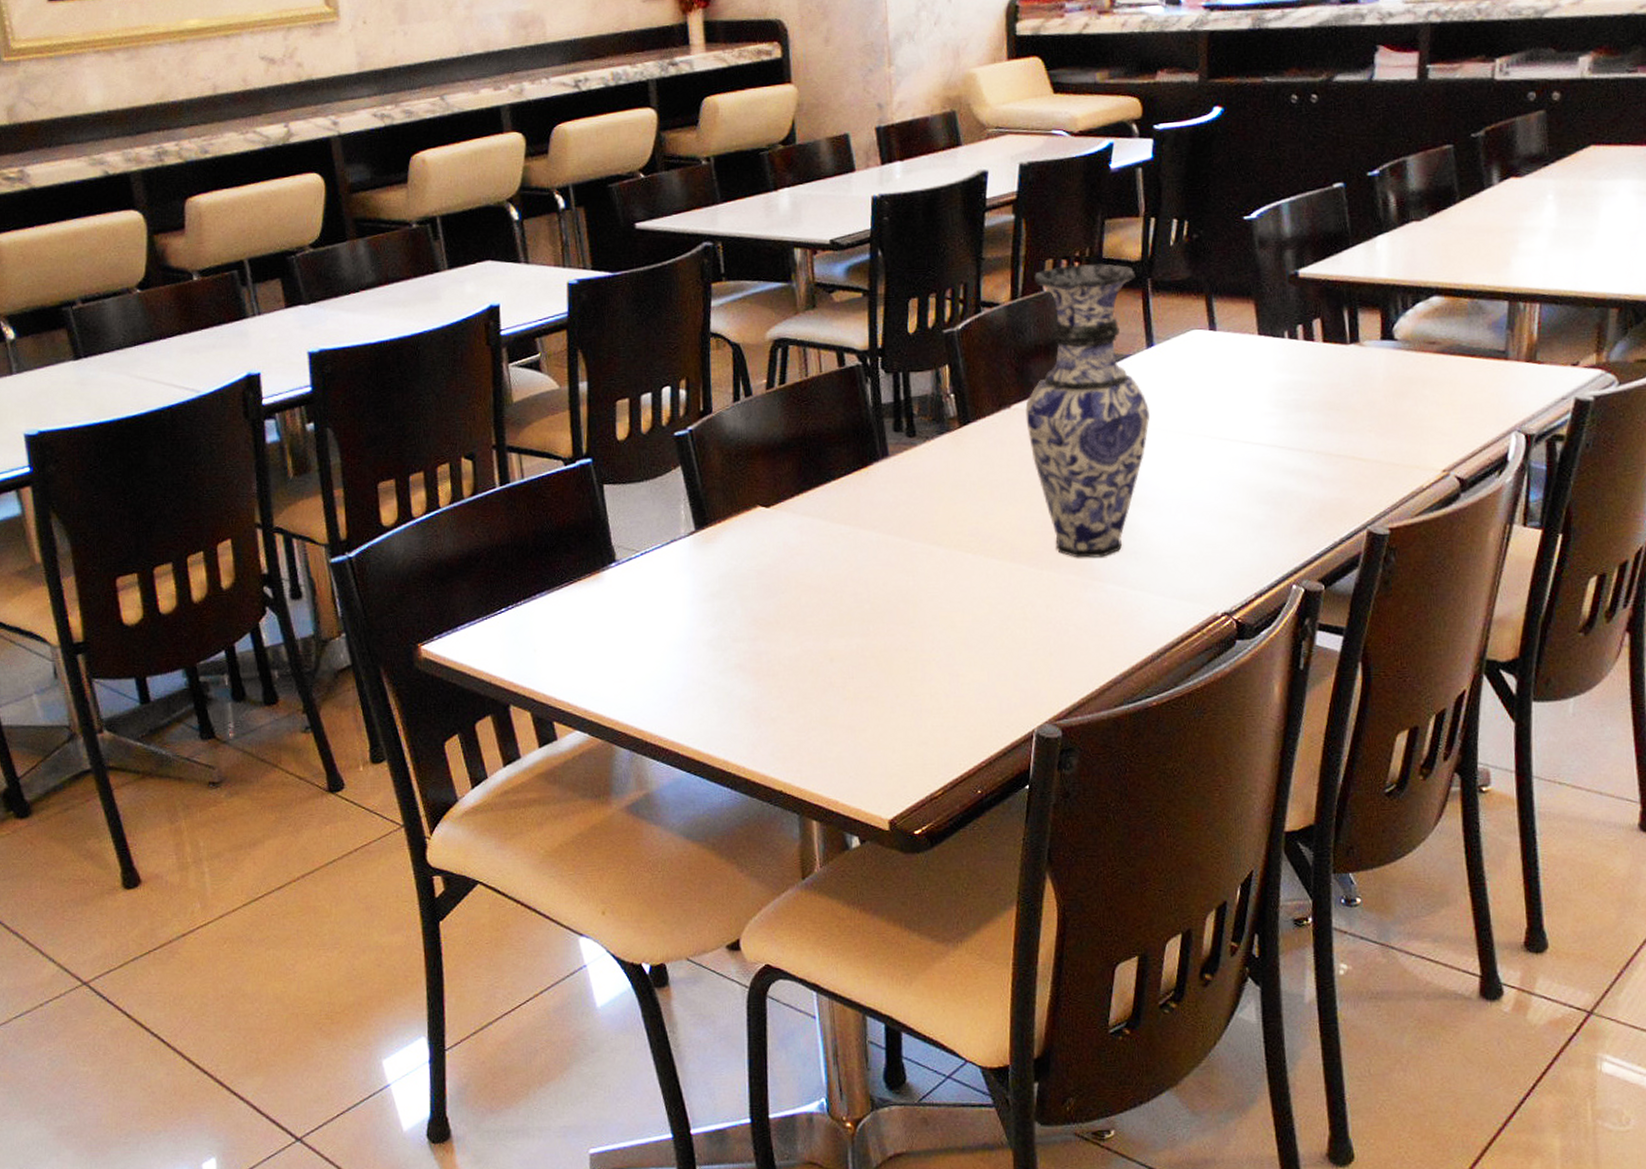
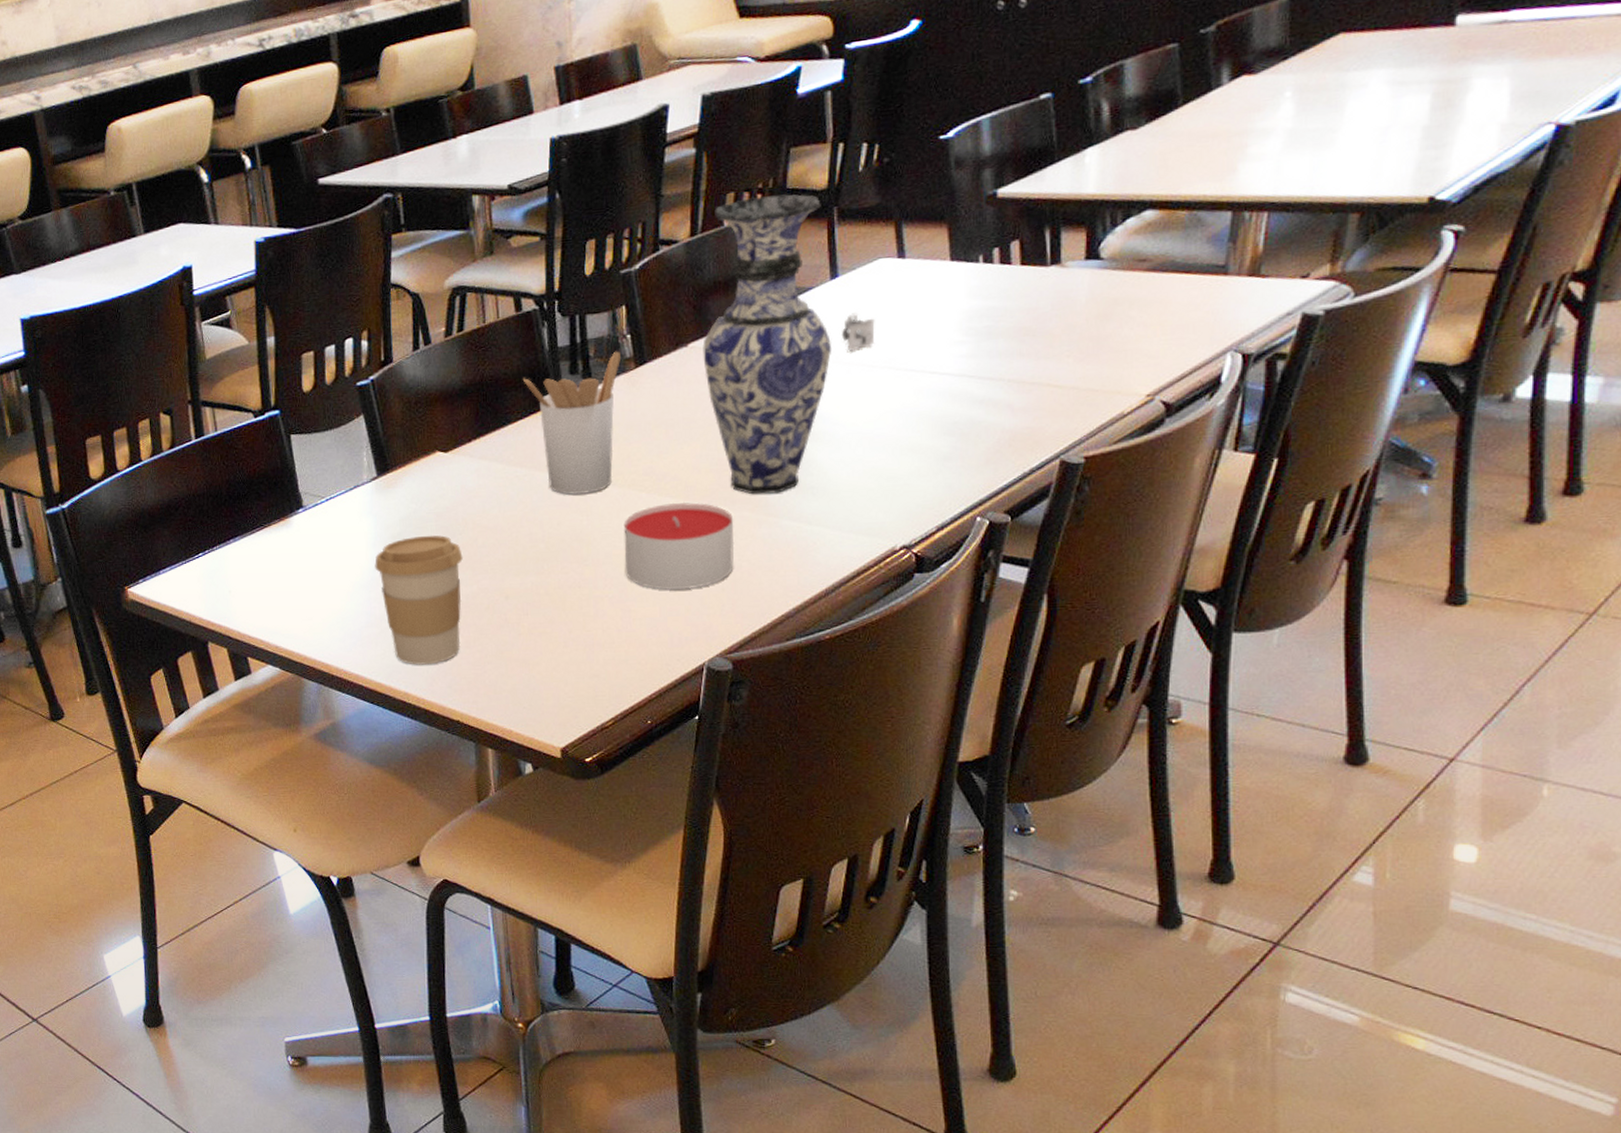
coffee cup: none [692,593,785,731] -> present [375,535,463,665]
utensil holder: none [847,410,945,555] -> present [524,351,620,496]
candle: none [950,564,1061,654] -> present [624,502,735,590]
napkin holder: none [1159,381,1190,419] -> present [842,313,875,351]

